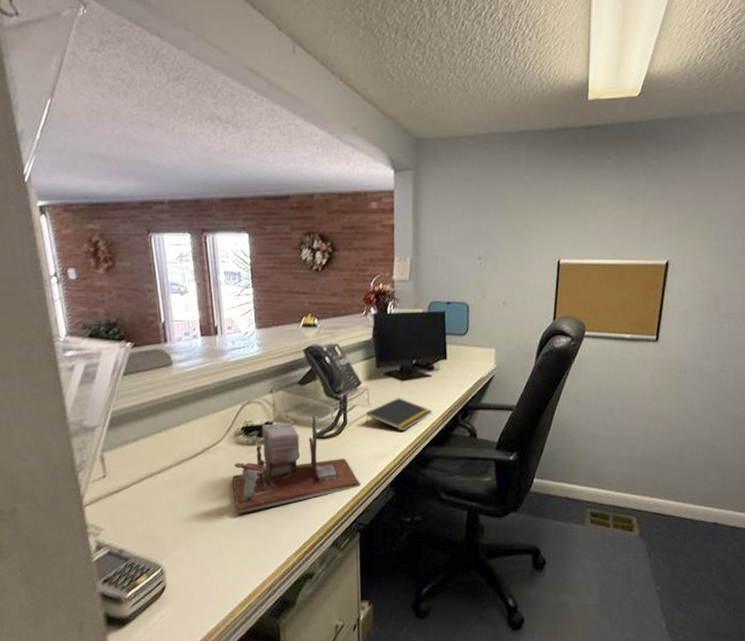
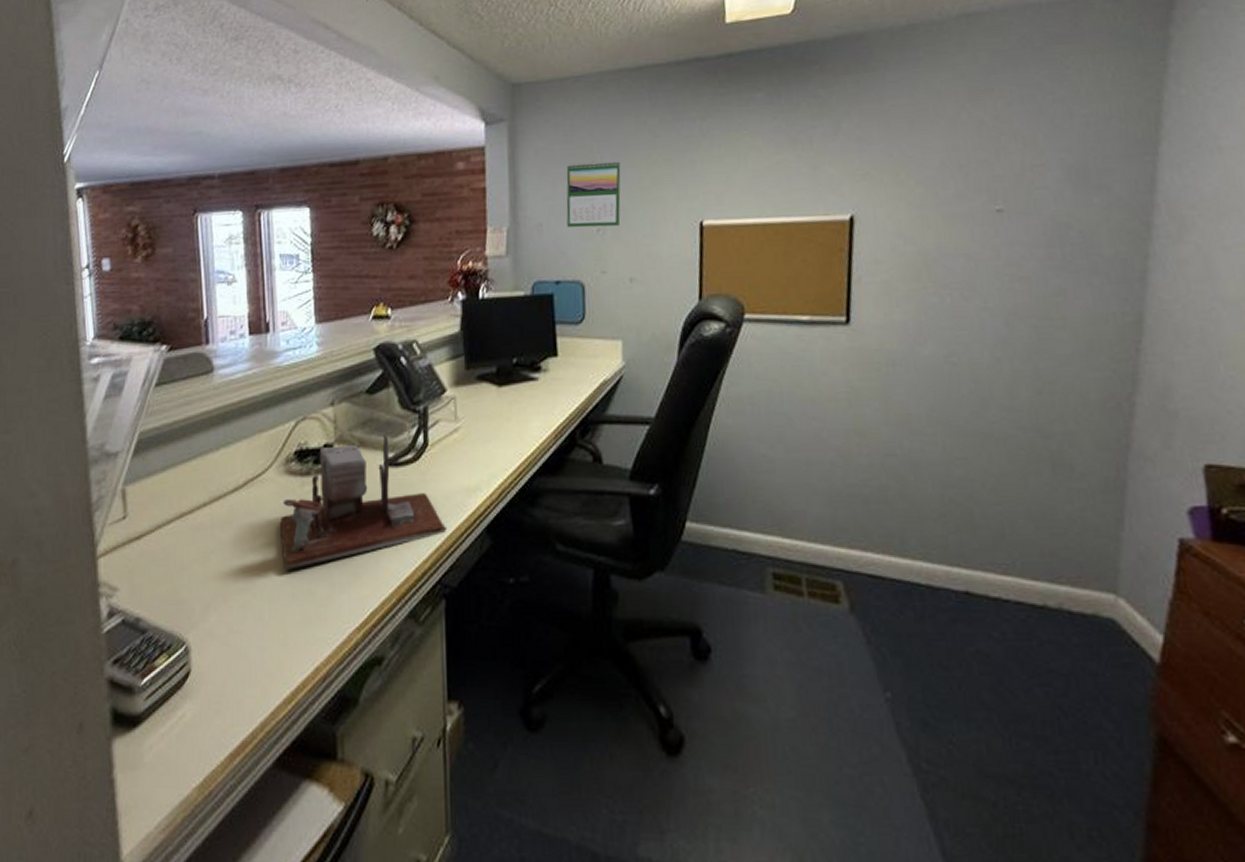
notepad: present [365,398,432,431] -> none [452,409,541,455]
calendar: none [457,208,500,261] -> present [566,161,621,228]

